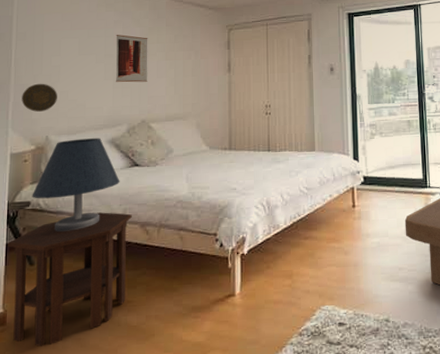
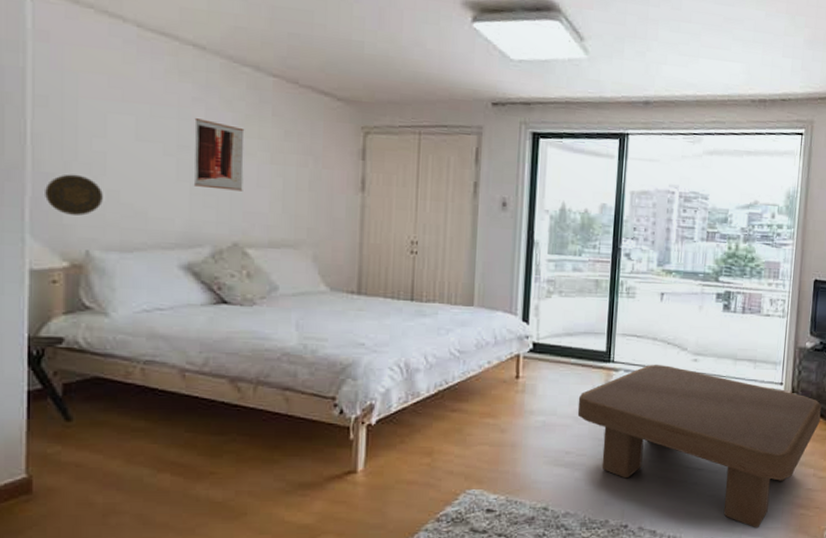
side table: present [7,212,132,346] -> none [30,359,217,522]
table lamp: present [32,138,120,232] -> none [66,259,200,381]

